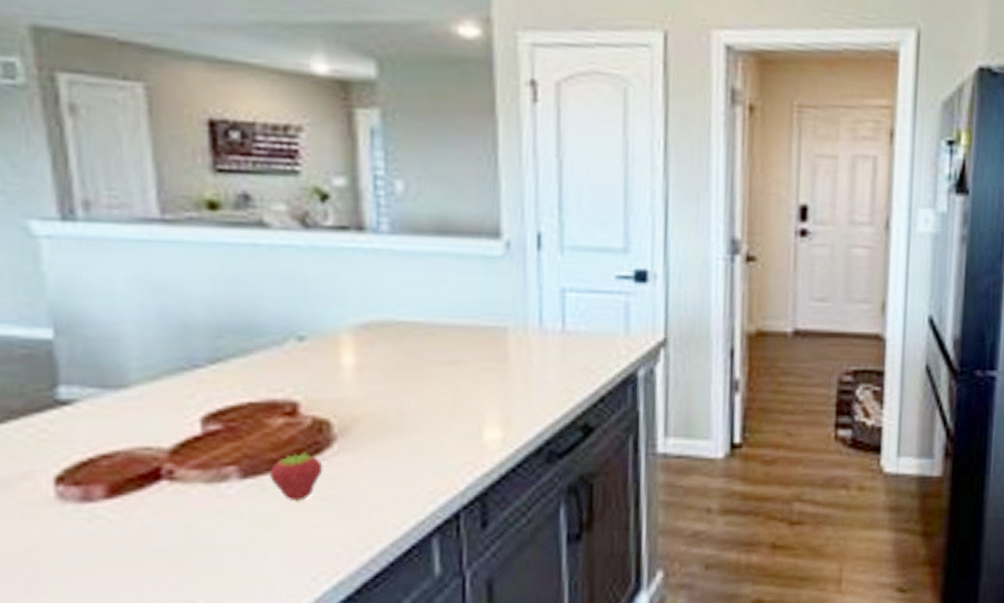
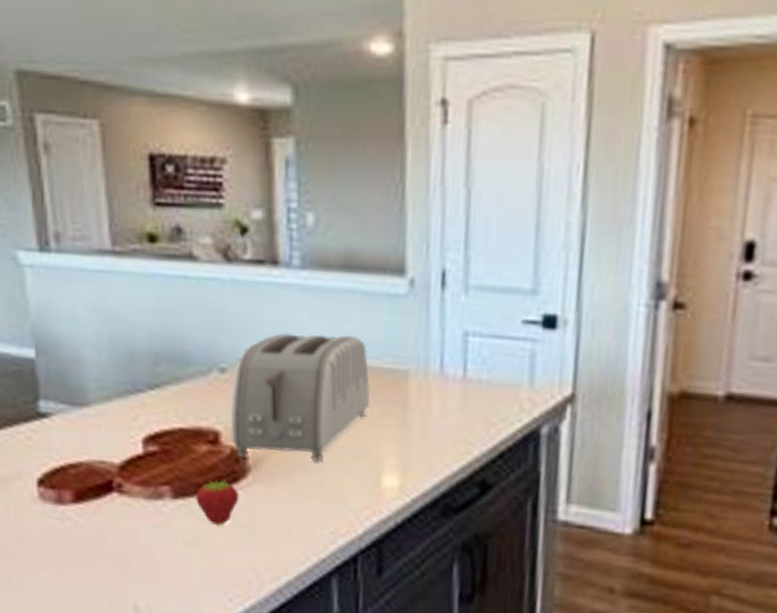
toaster: none [310,296,469,427] -> present [230,333,371,461]

